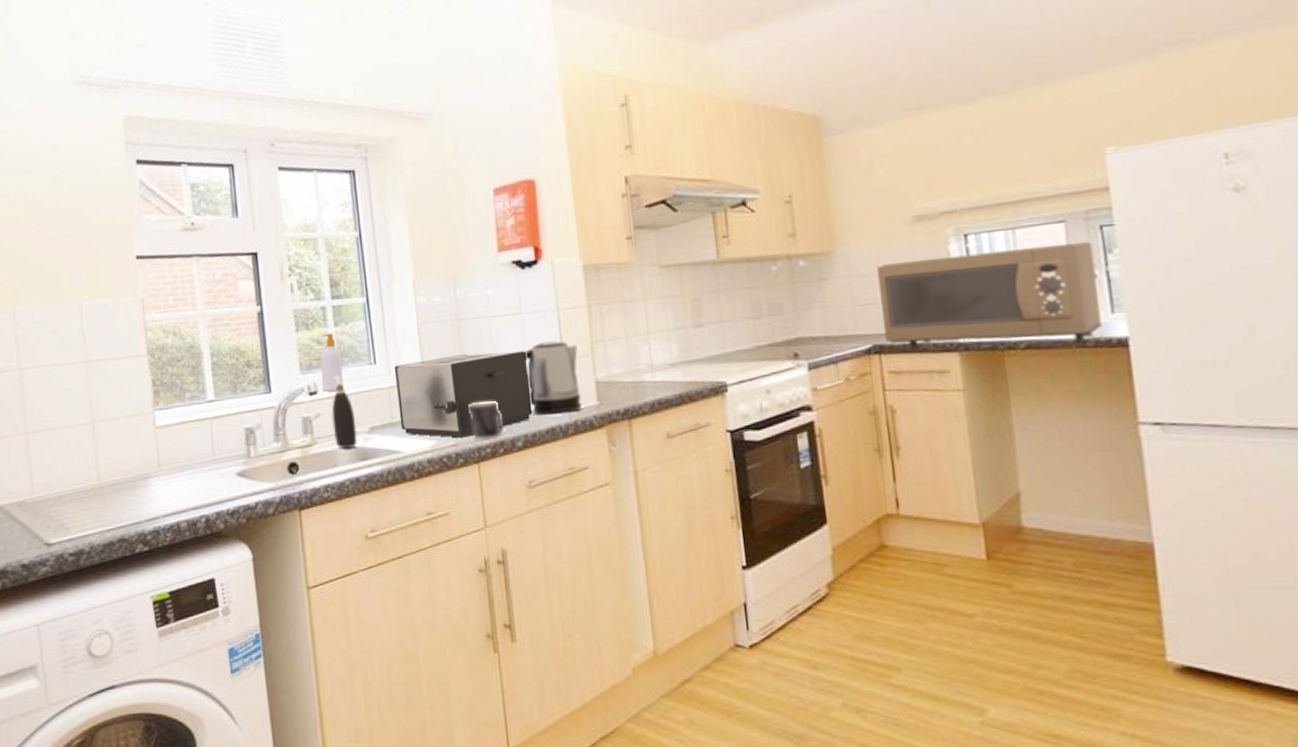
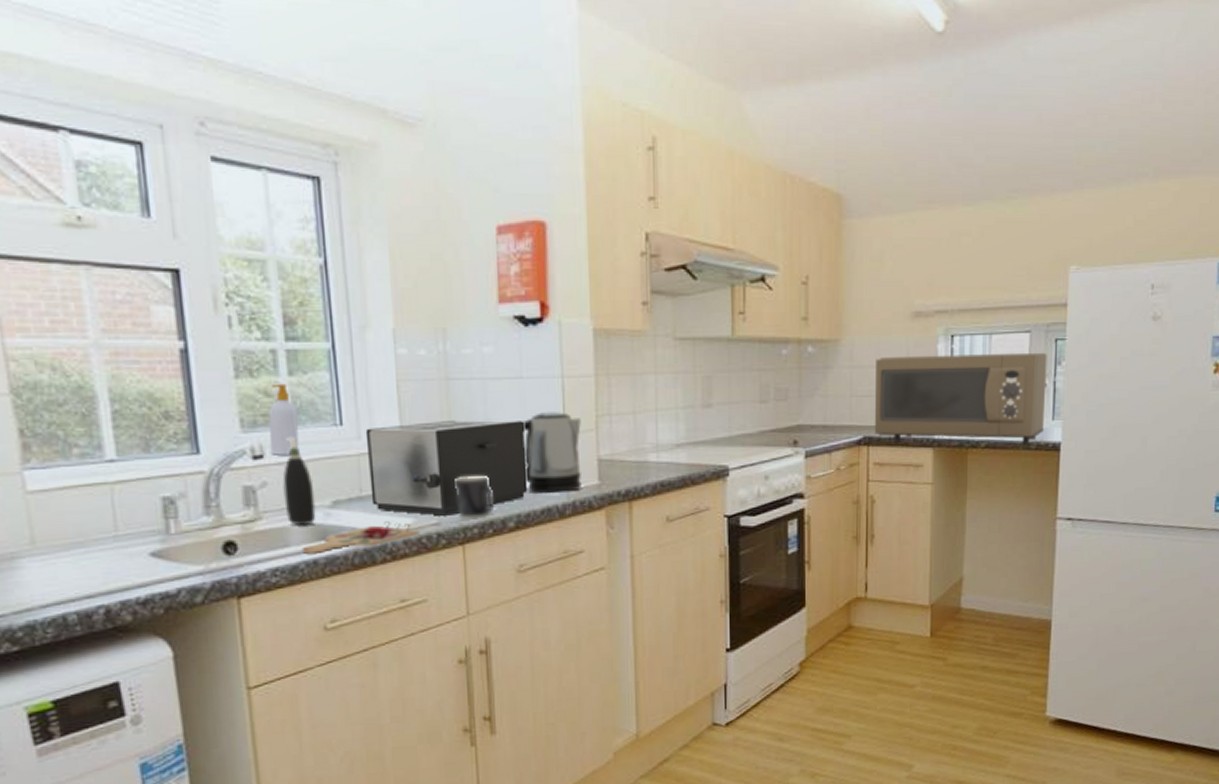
cutting board: none [347,443,441,473] -> present [301,521,420,554]

